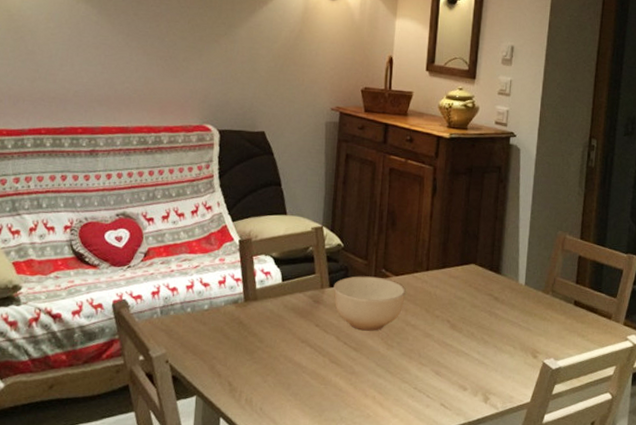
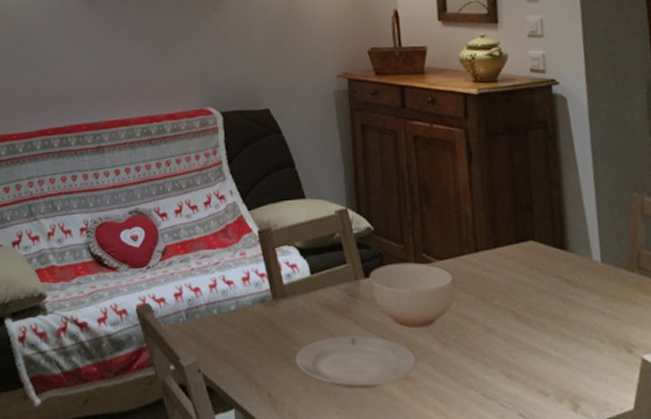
plate: none [258,335,364,381] -> present [295,336,417,389]

